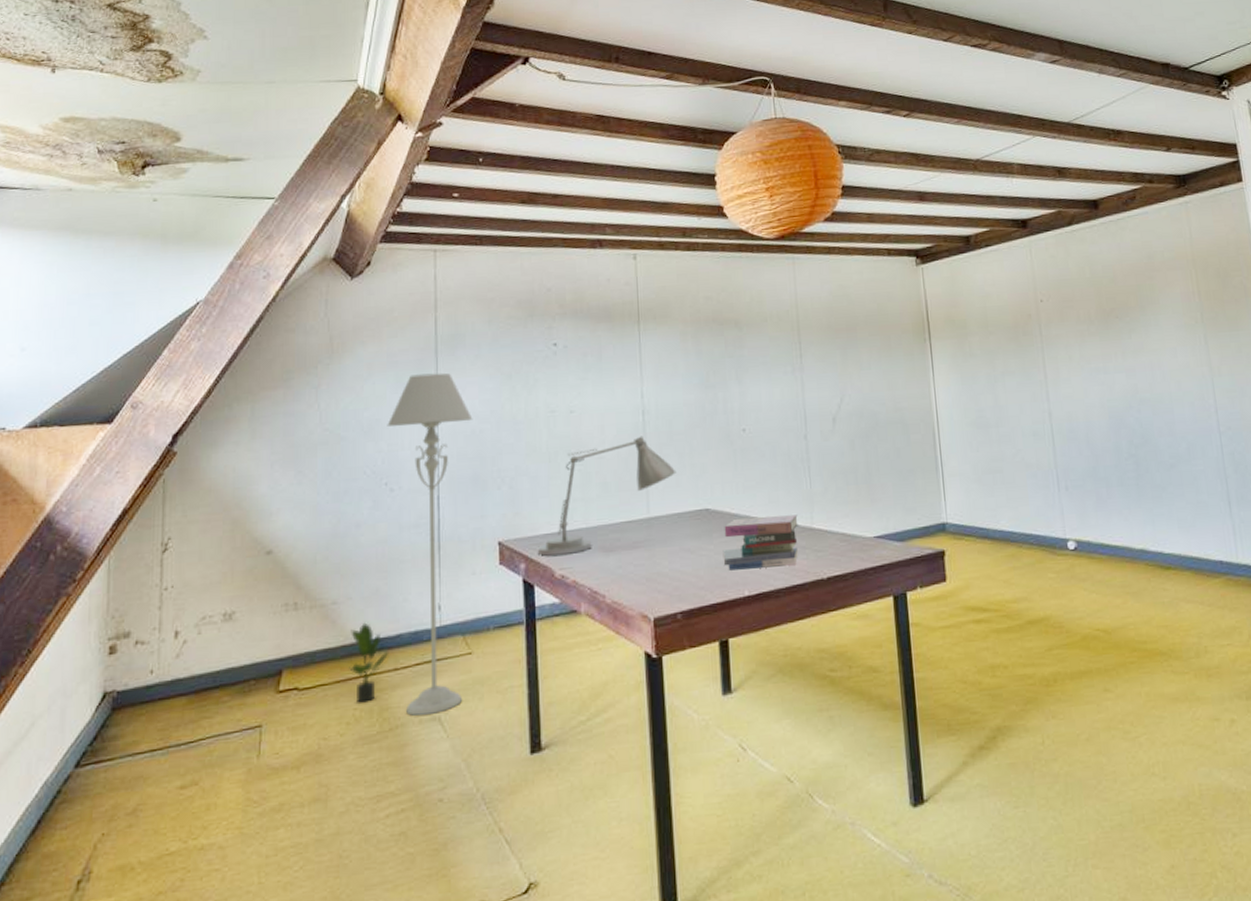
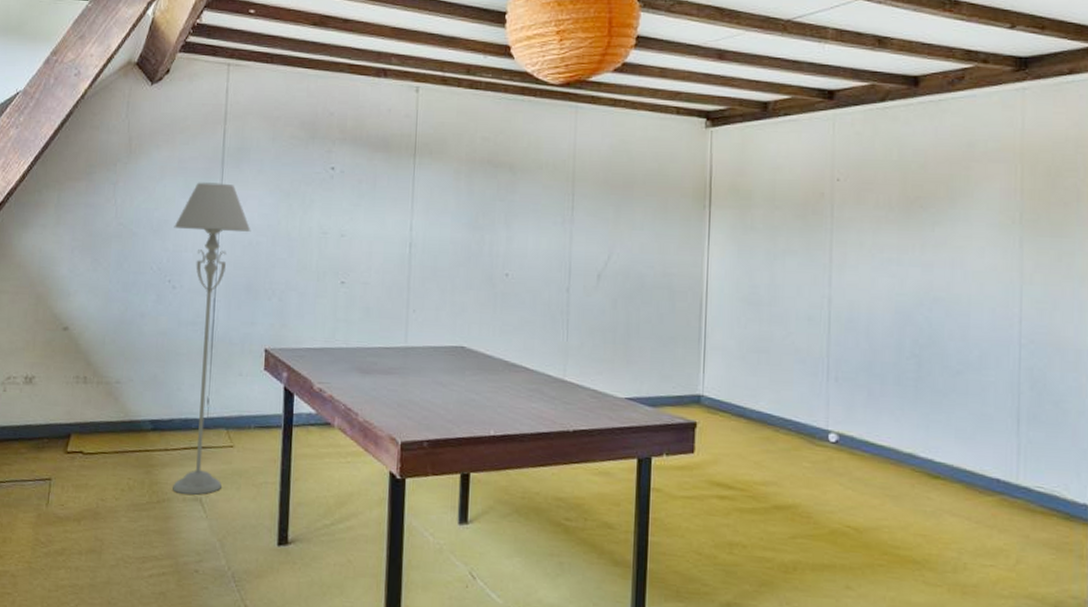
potted plant: present [349,622,389,703] -> none [127,403,162,475]
desk lamp: present [537,435,677,556] -> none [299,267,437,371]
books: present [722,515,799,571] -> none [473,359,551,413]

